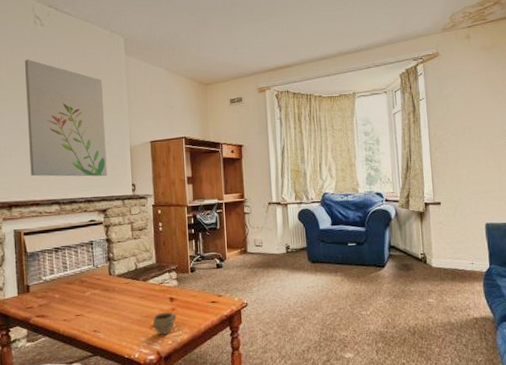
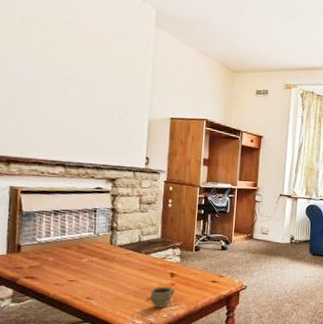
wall art: present [24,59,107,177] -> none [36,10,127,146]

